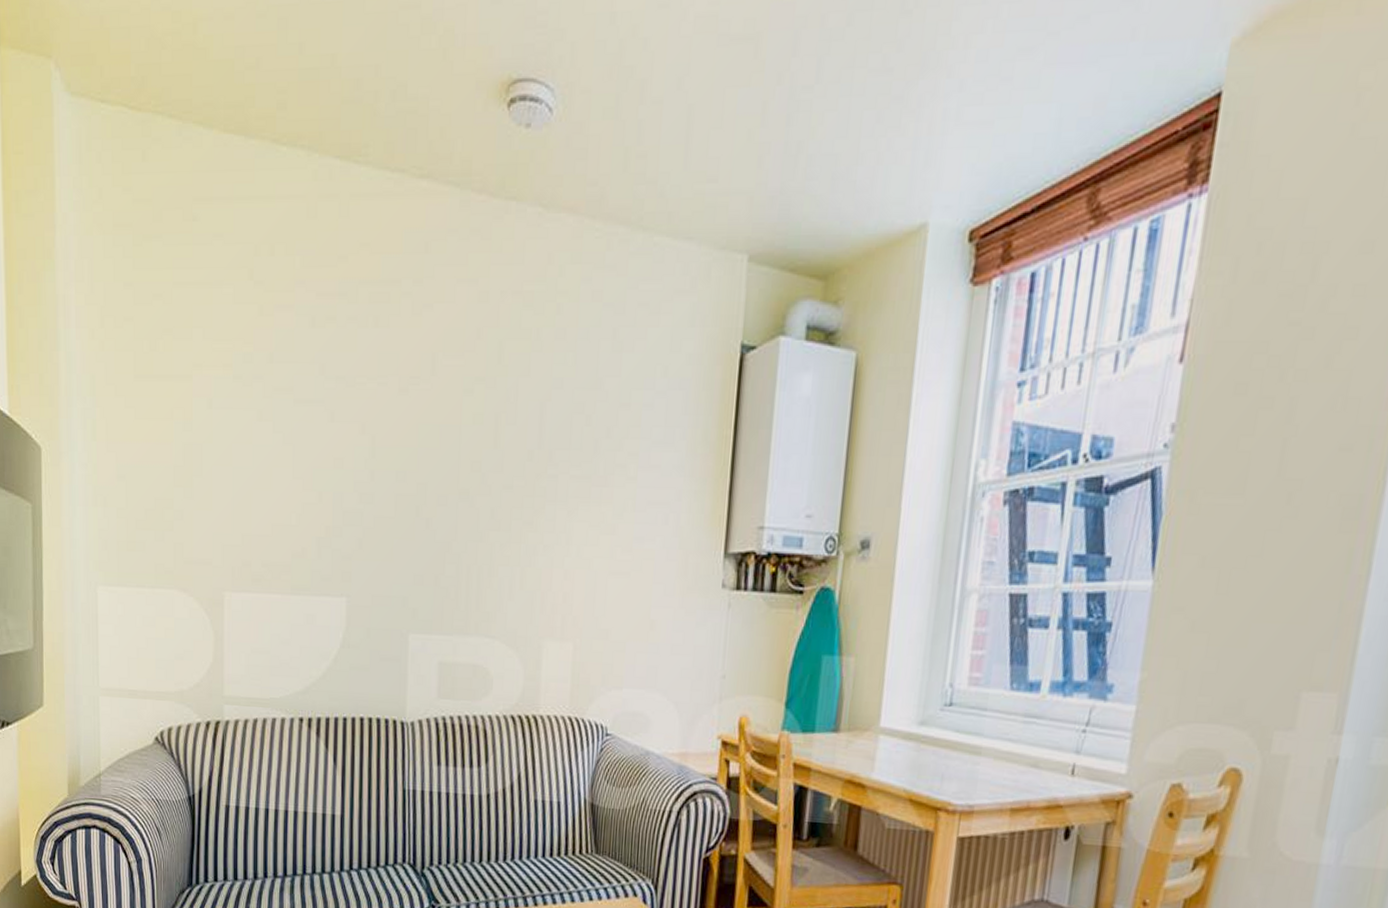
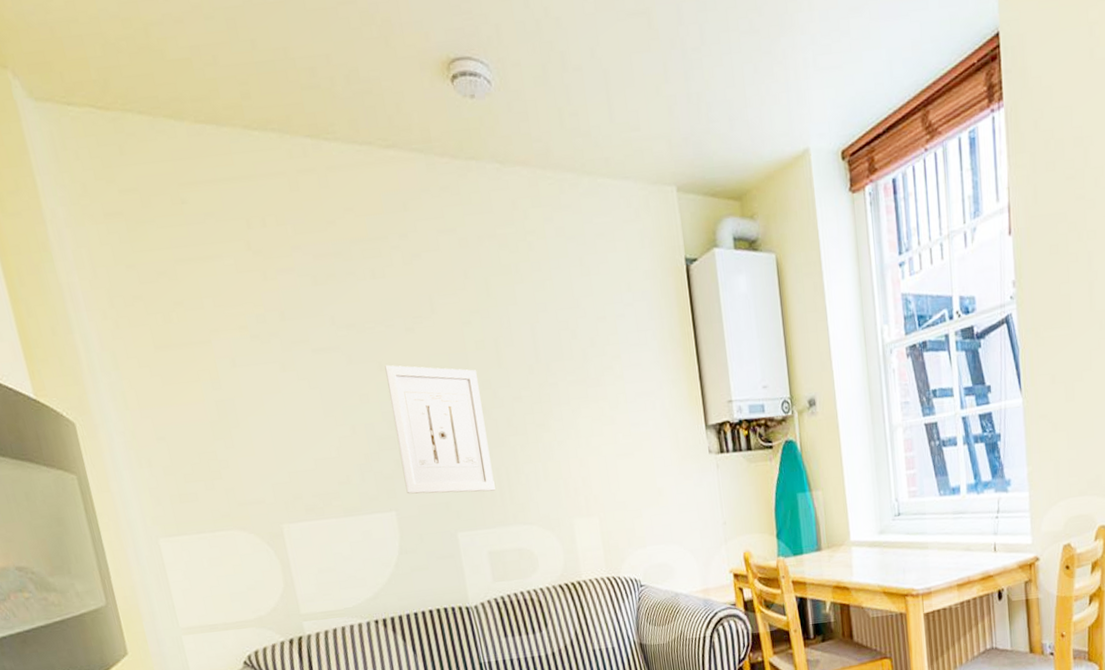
wall art: none [363,428,467,592] -> present [384,364,496,494]

